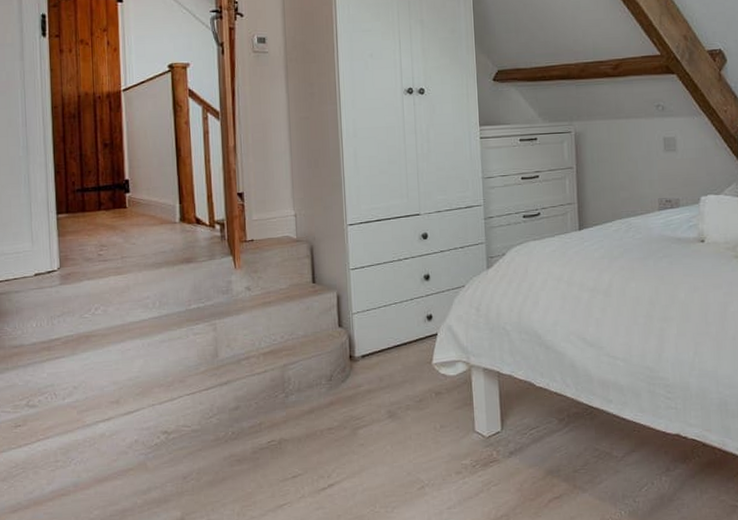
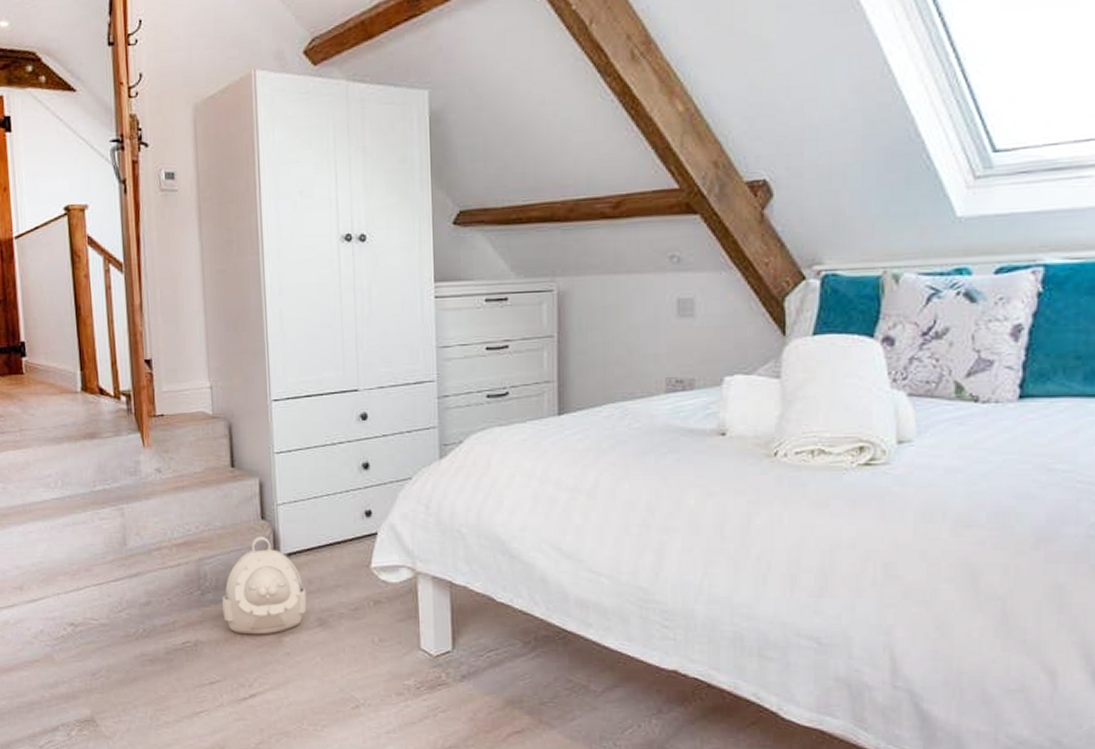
backpack: none [304,341,379,430] -> present [222,536,307,635]

